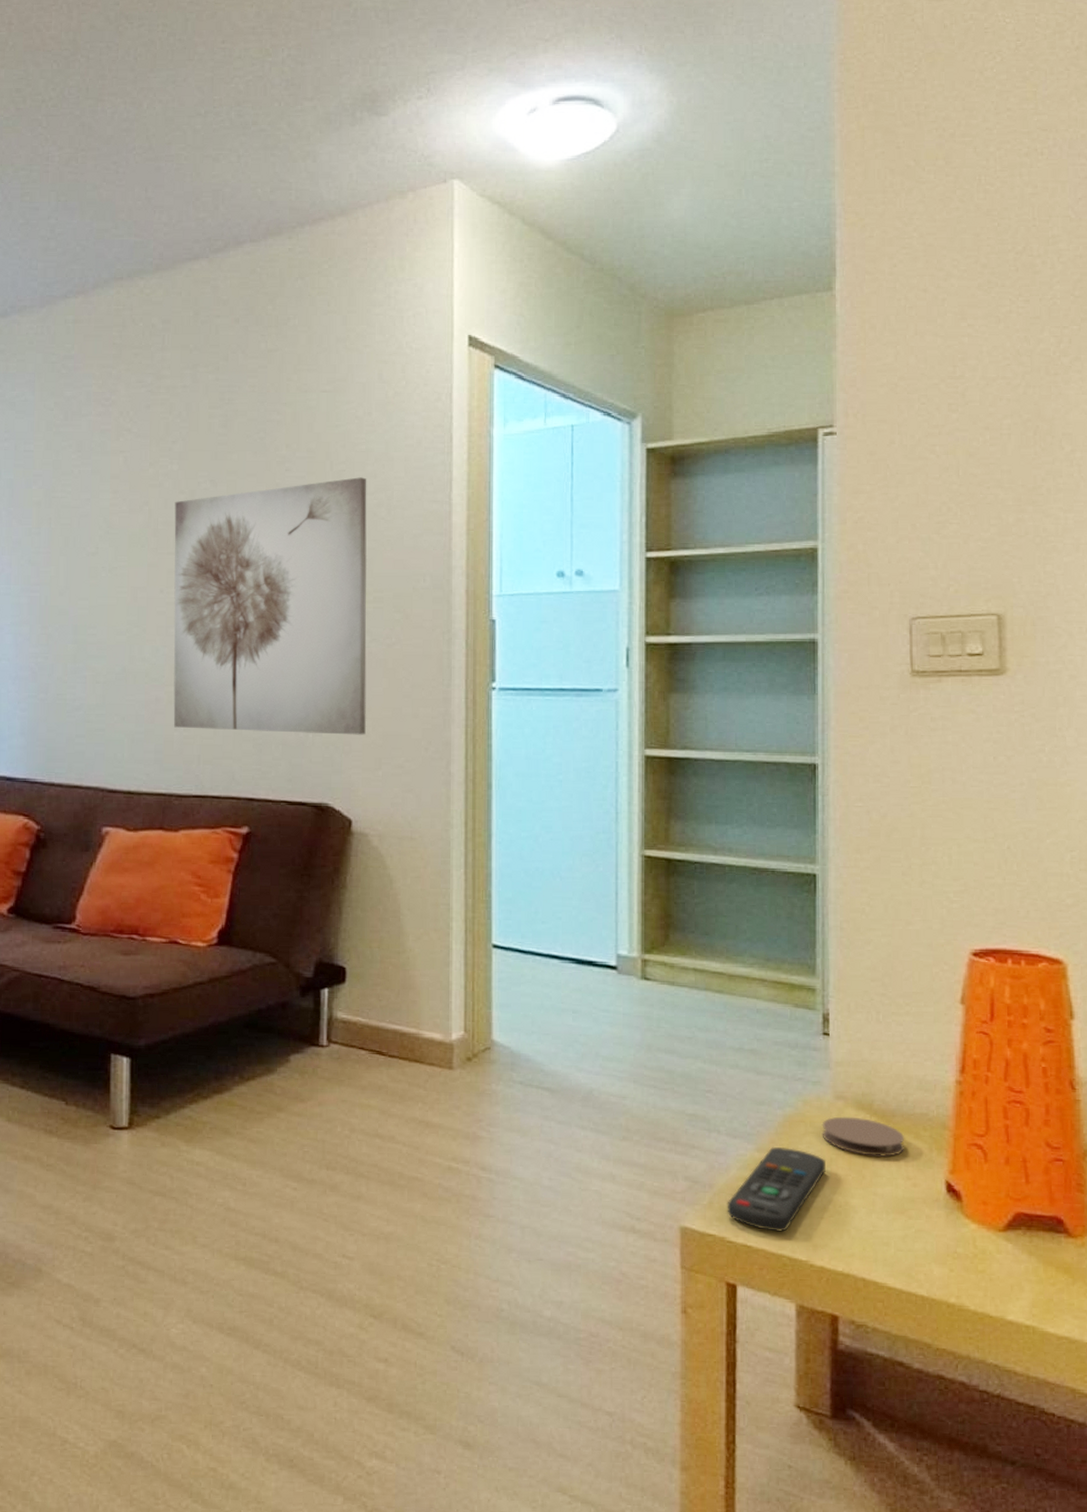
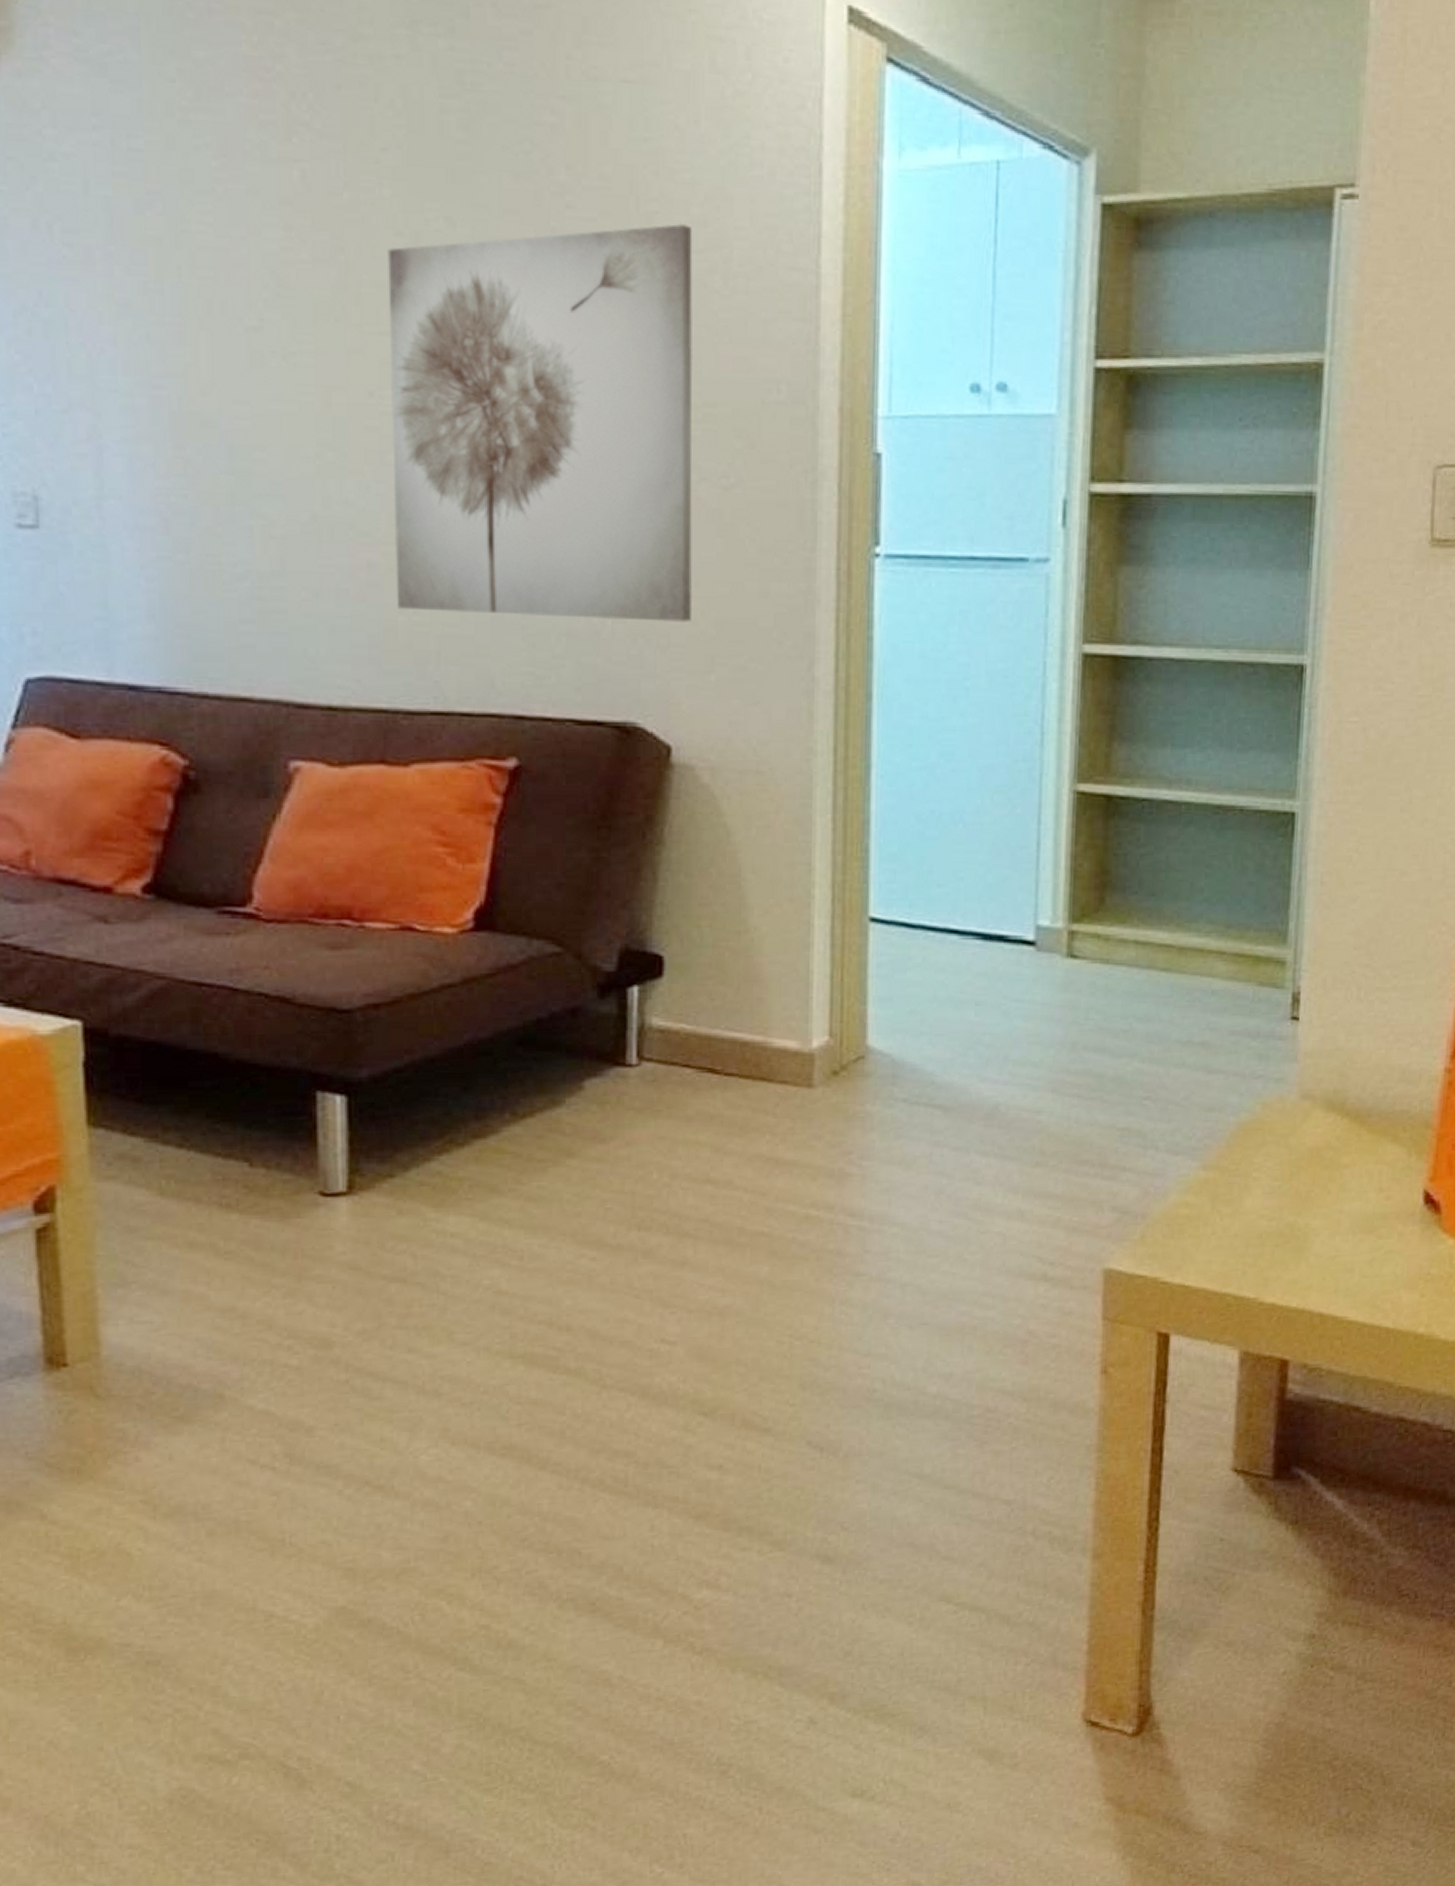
remote control: present [727,1146,826,1232] -> none [1162,1162,1285,1266]
coaster: present [822,1116,905,1157] -> none [1282,1119,1381,1167]

